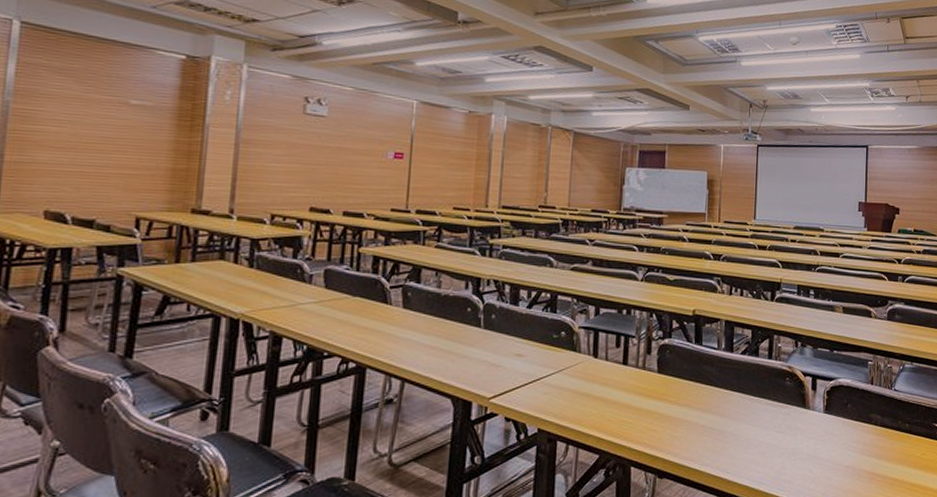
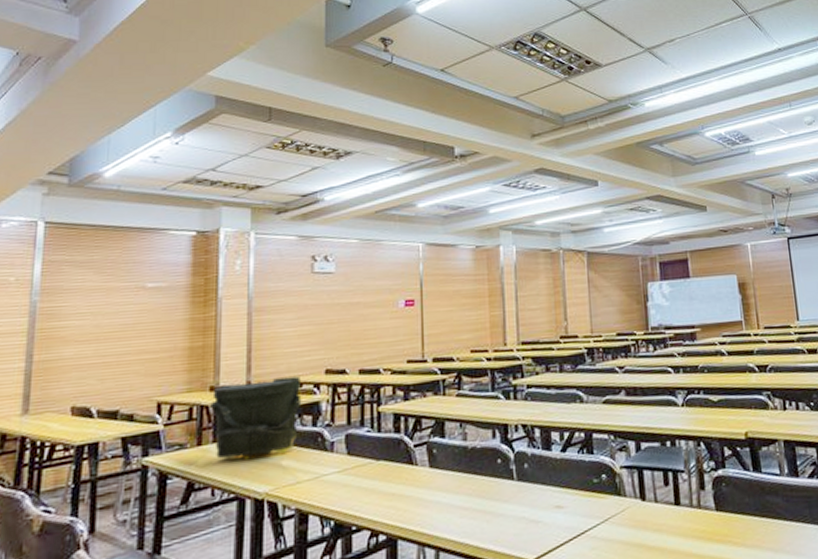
bag: none [191,209,285,282] -> present [210,376,302,461]

